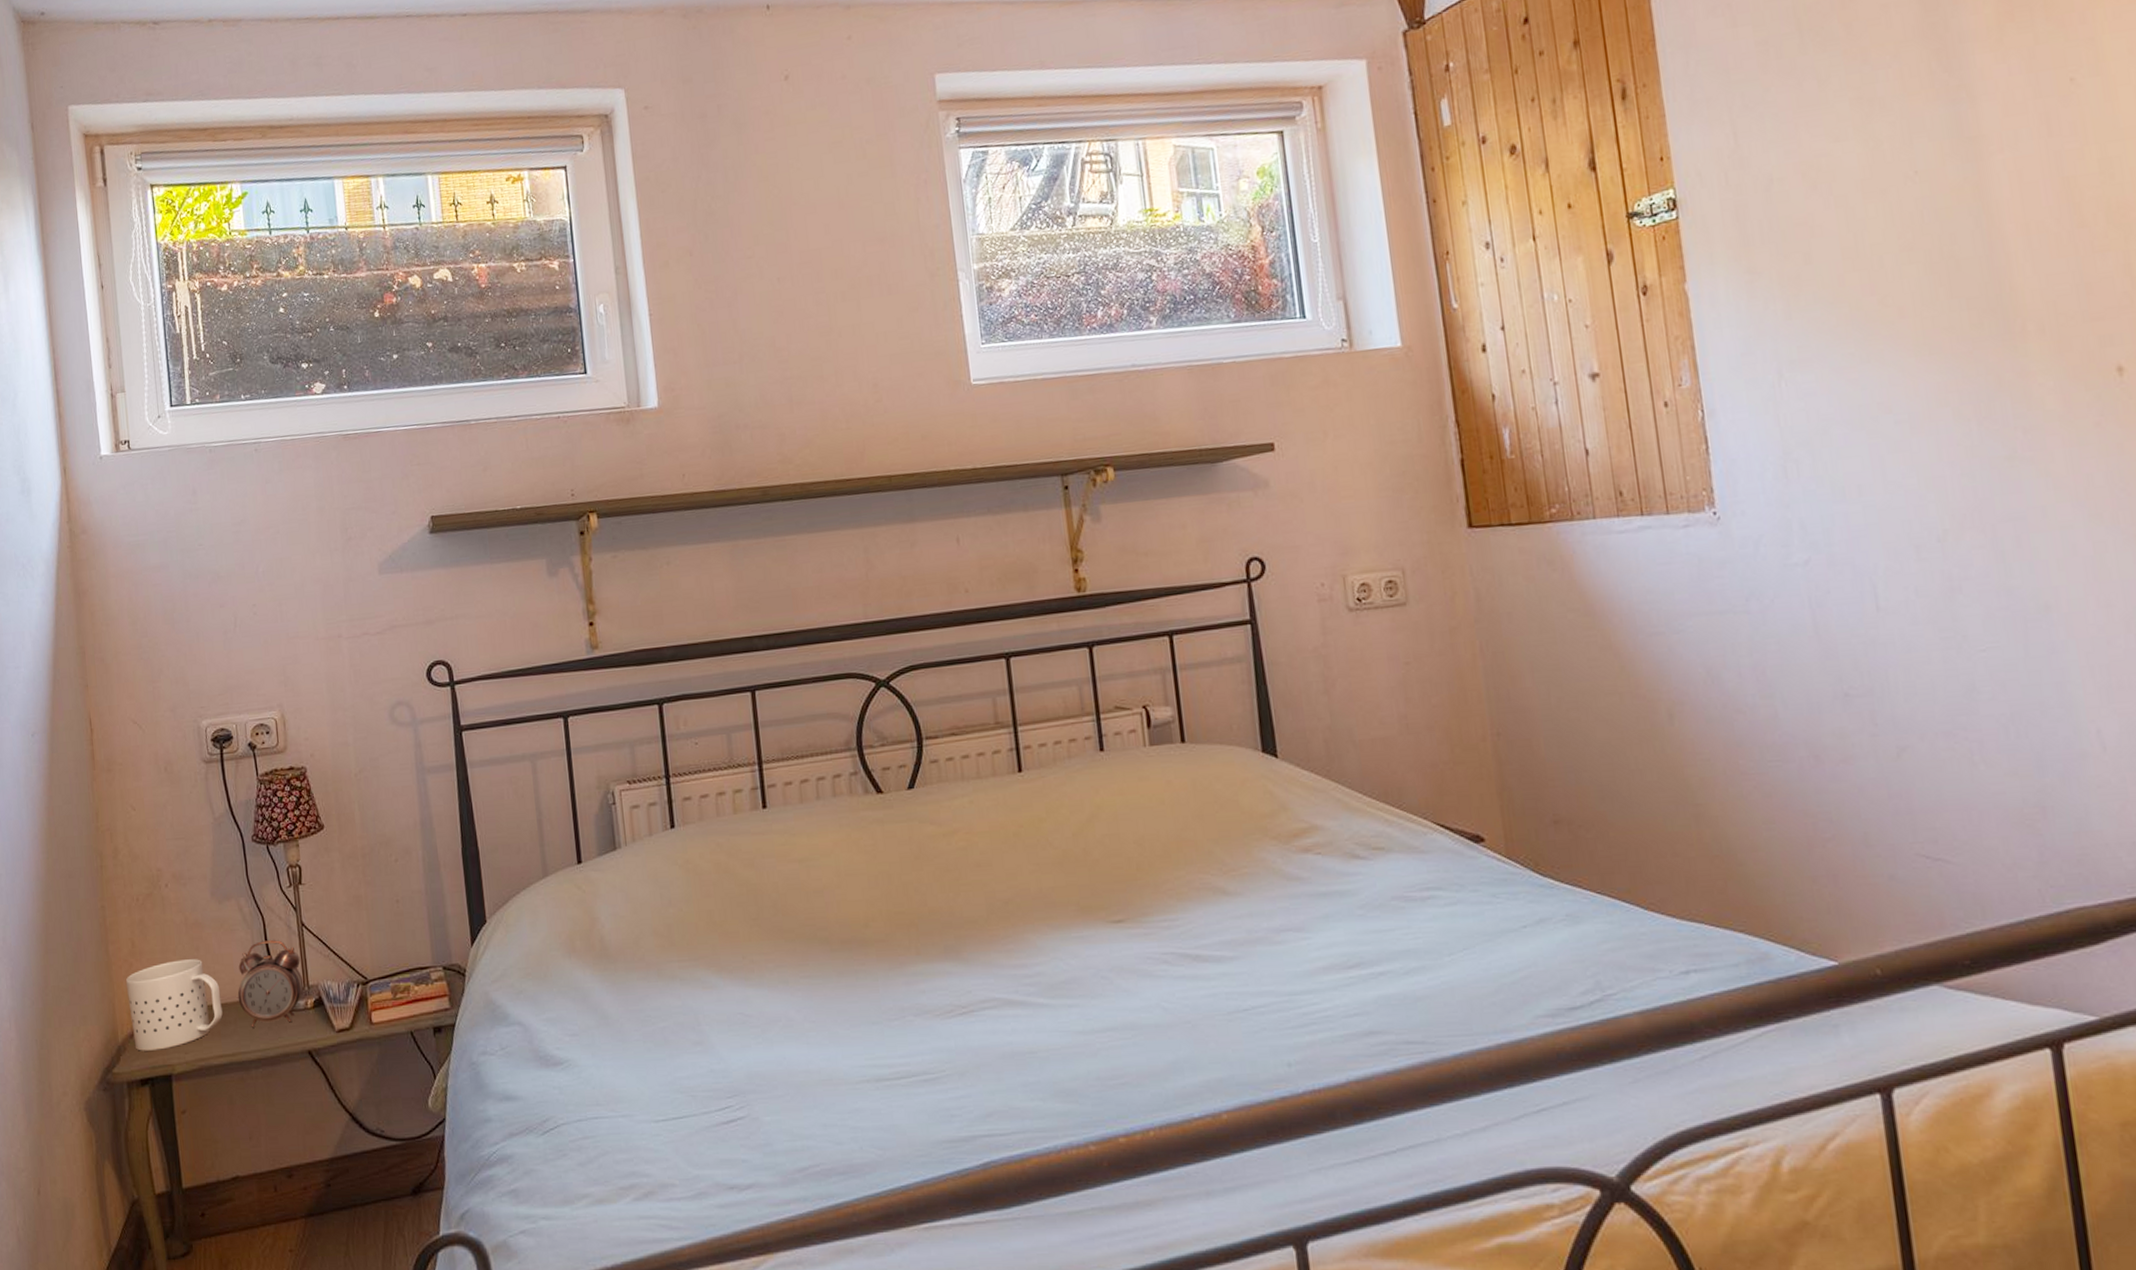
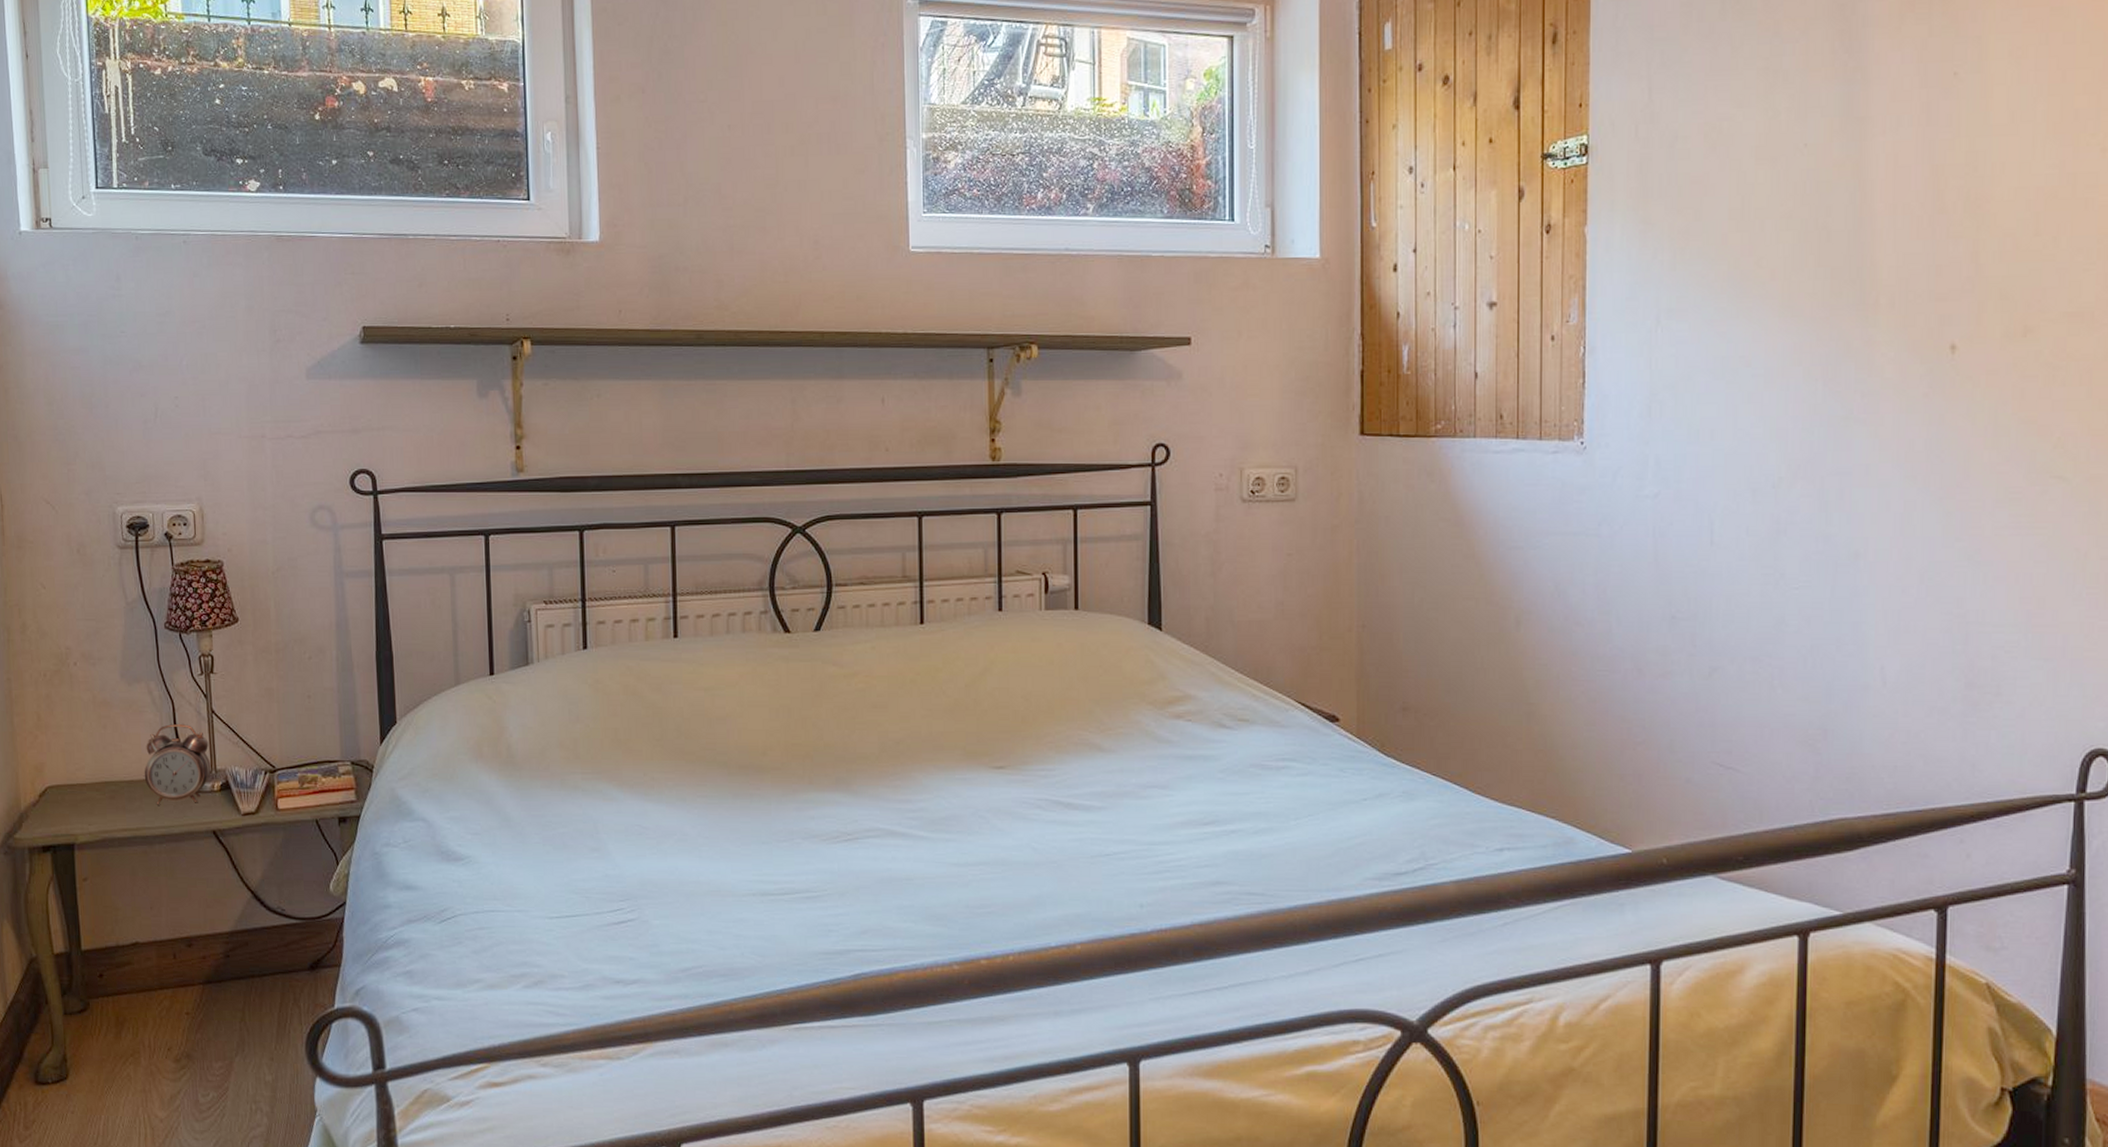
mug: present [125,959,223,1052] -> none [30,736,128,821]

